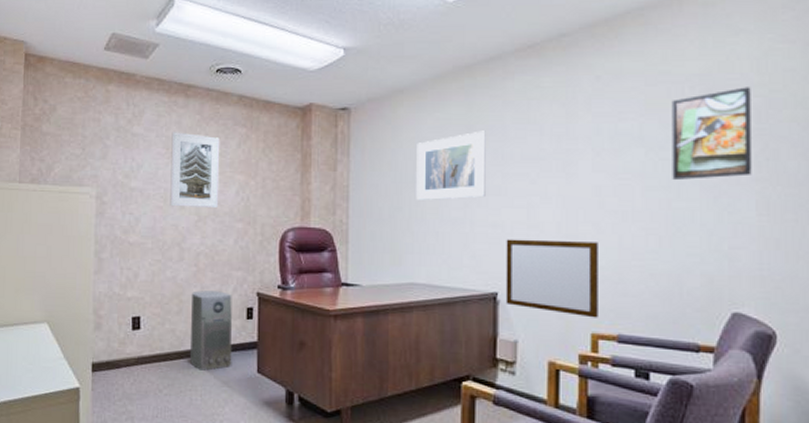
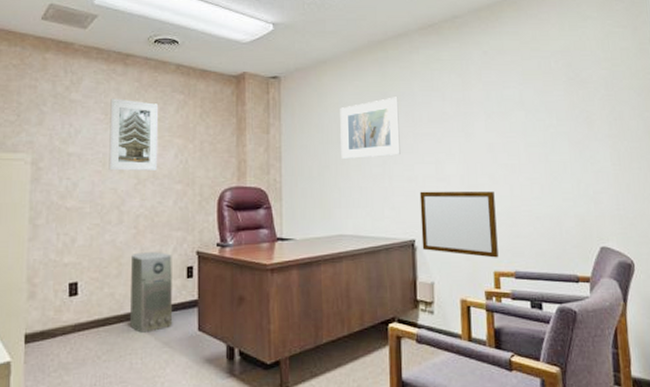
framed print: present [671,87,752,180] -> none [542,61,605,137]

